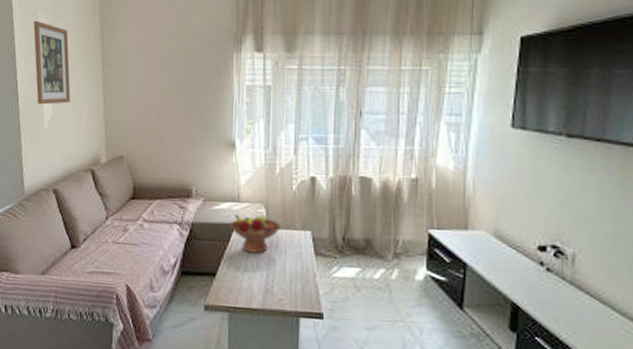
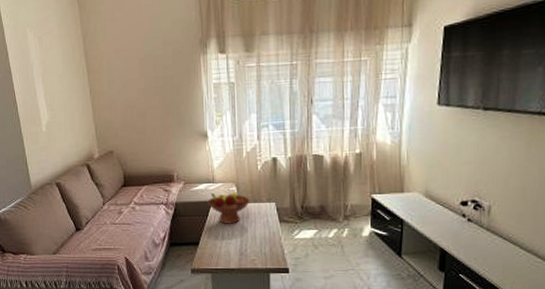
wall art: present [33,20,71,105] -> none [23,37,64,112]

